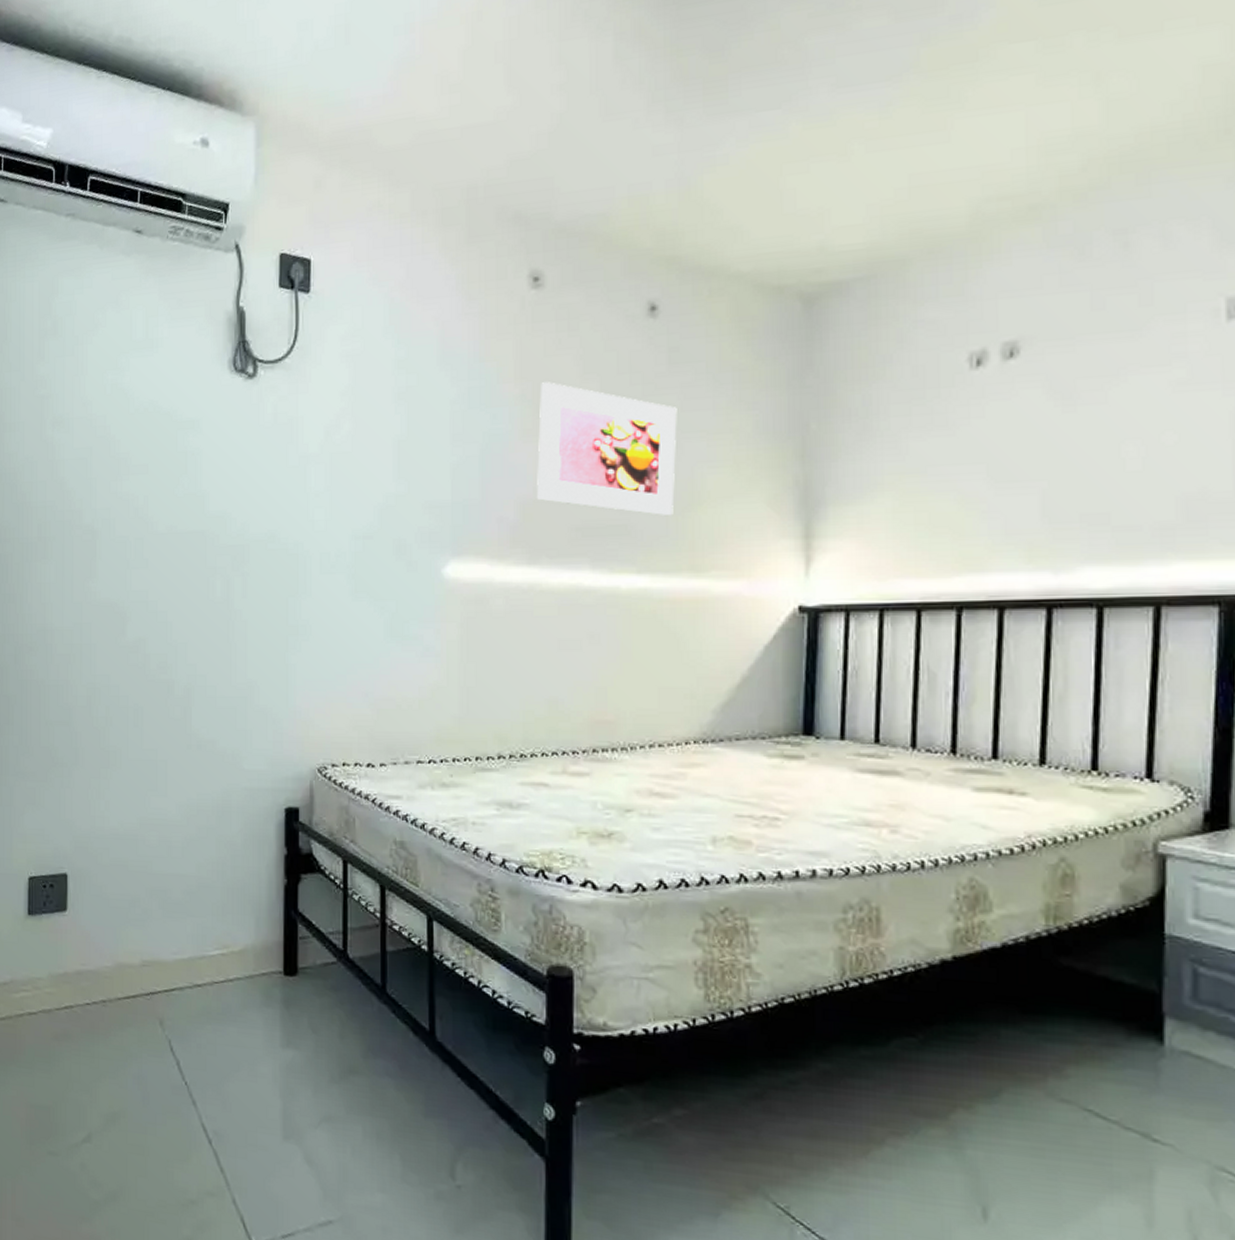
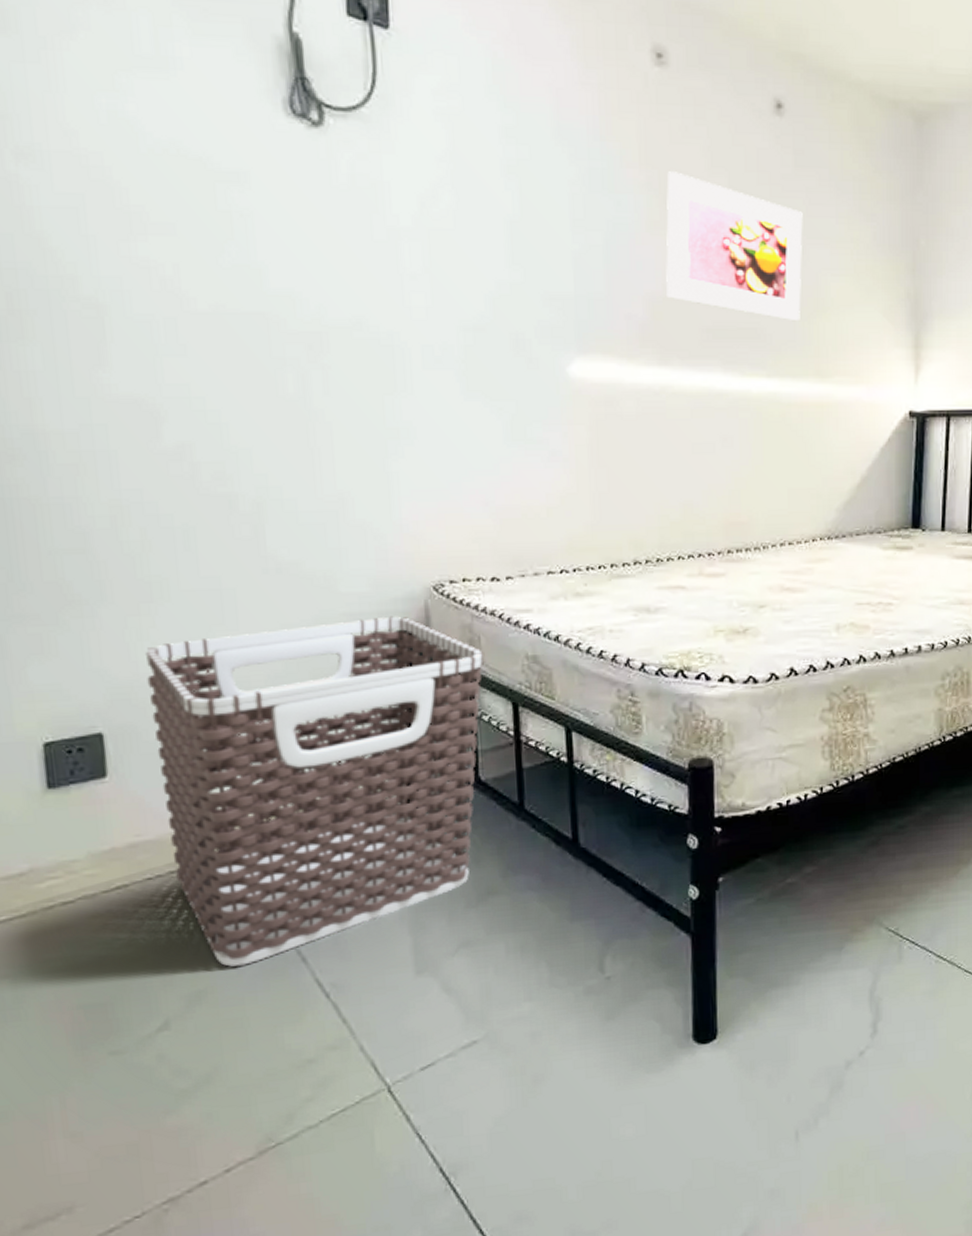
clothes hamper: none [100,793,358,1098] -> present [146,616,485,967]

